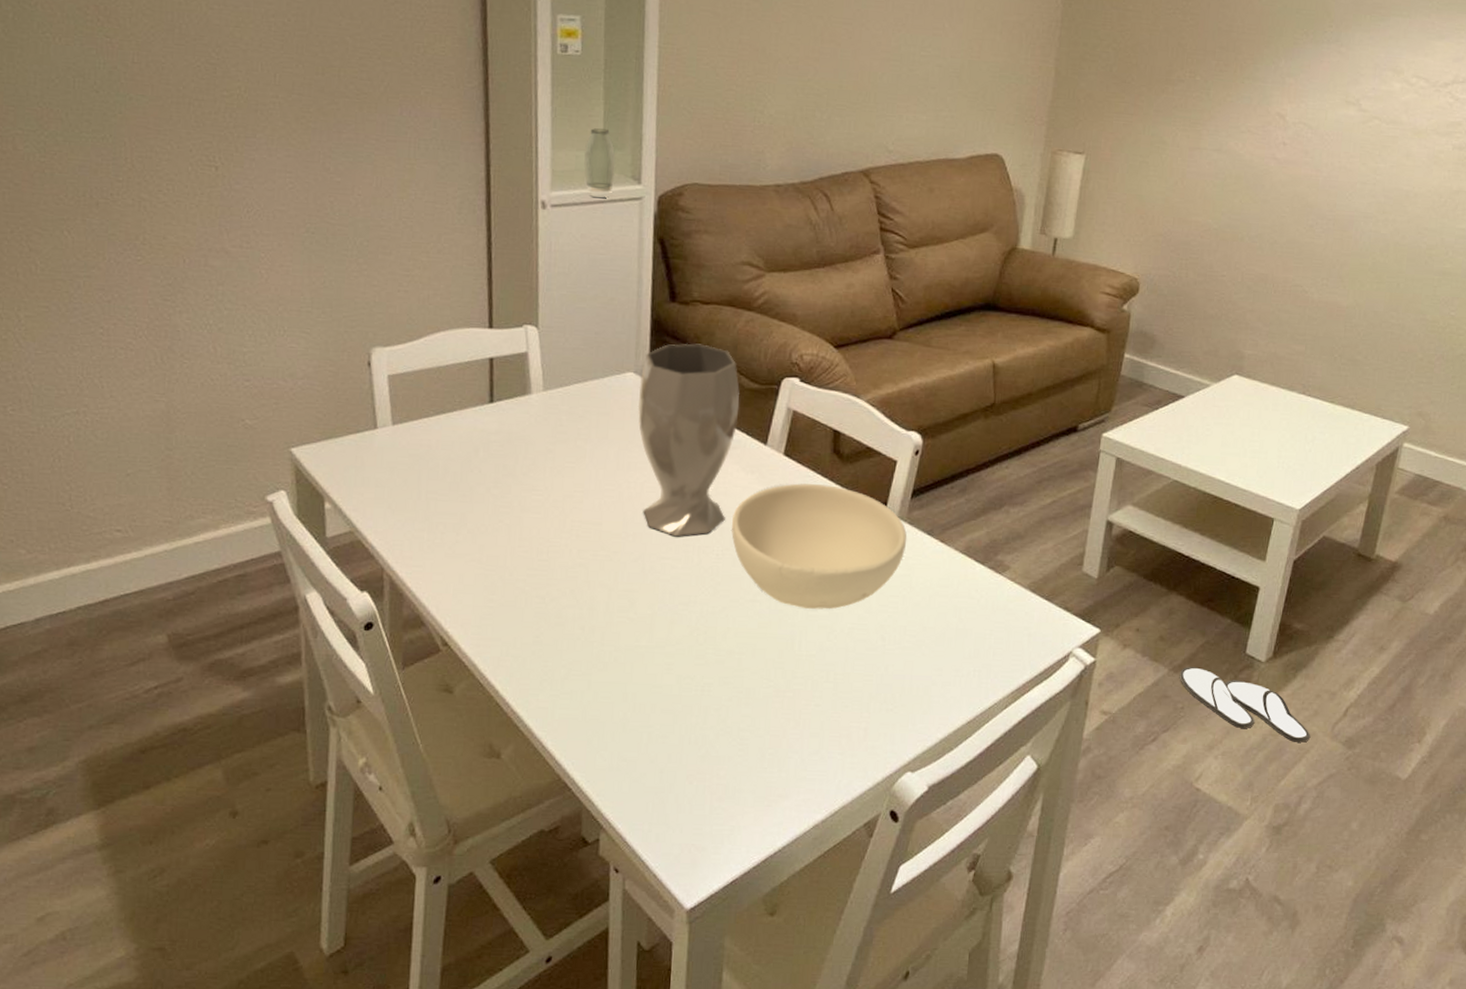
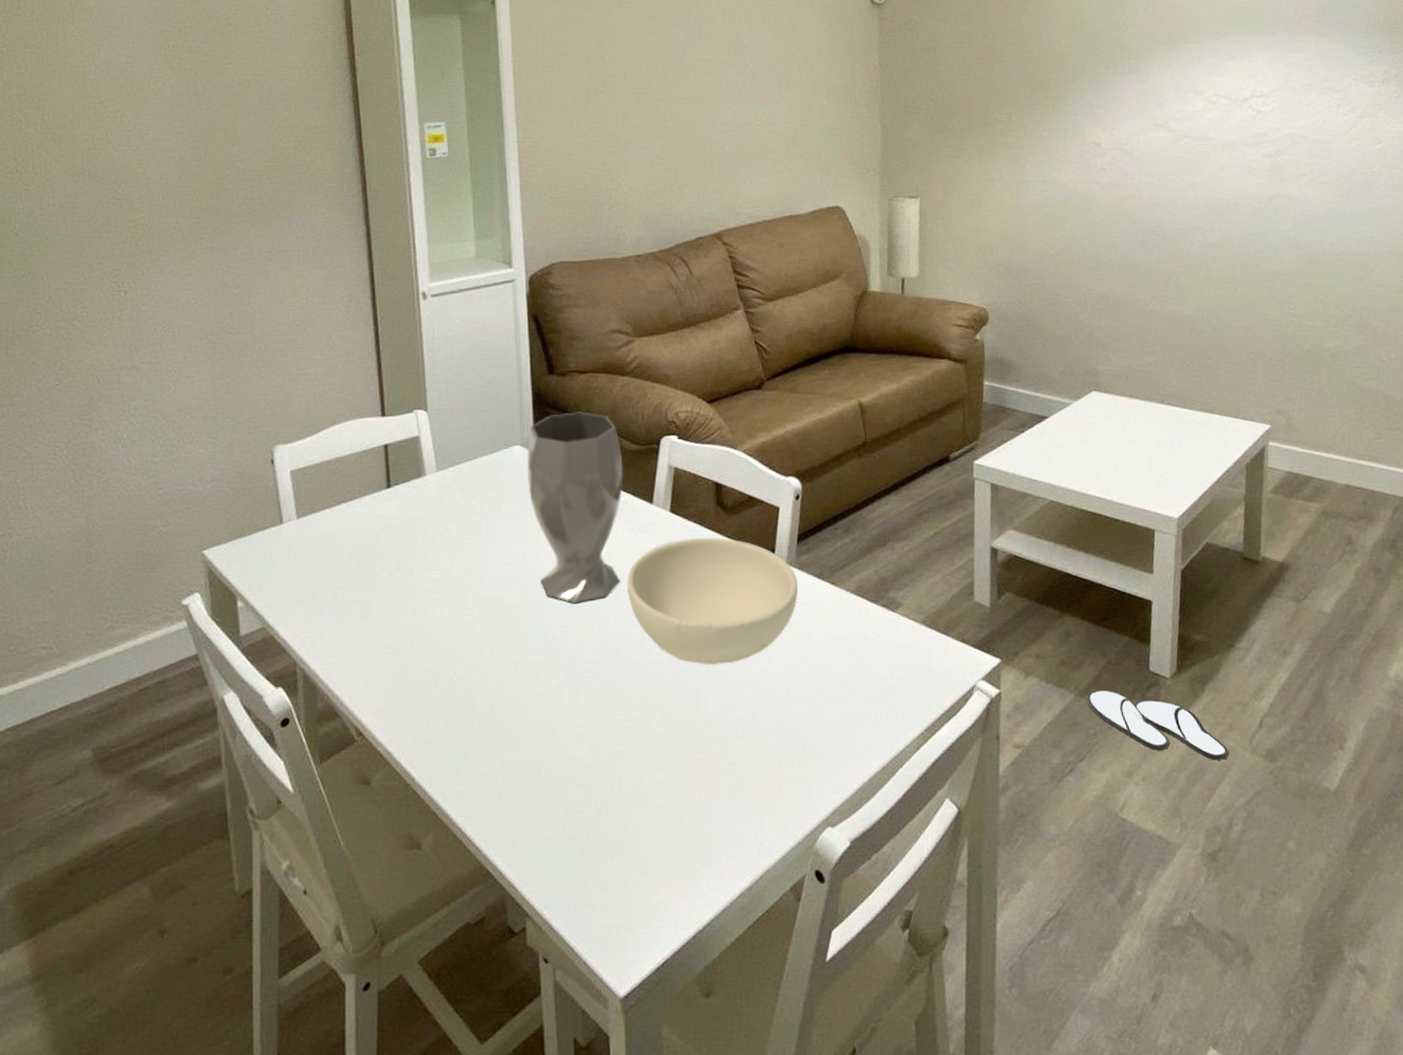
vase: present [584,128,616,199] -> none [458,221,487,285]

